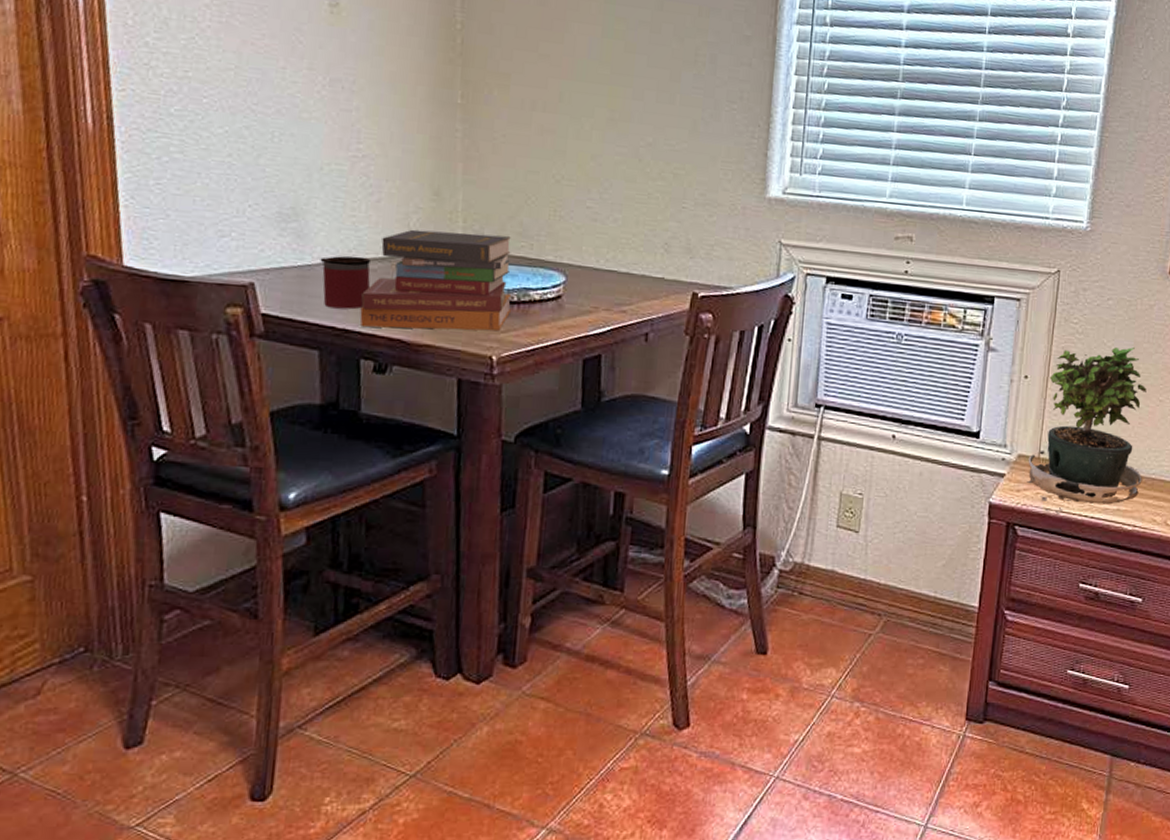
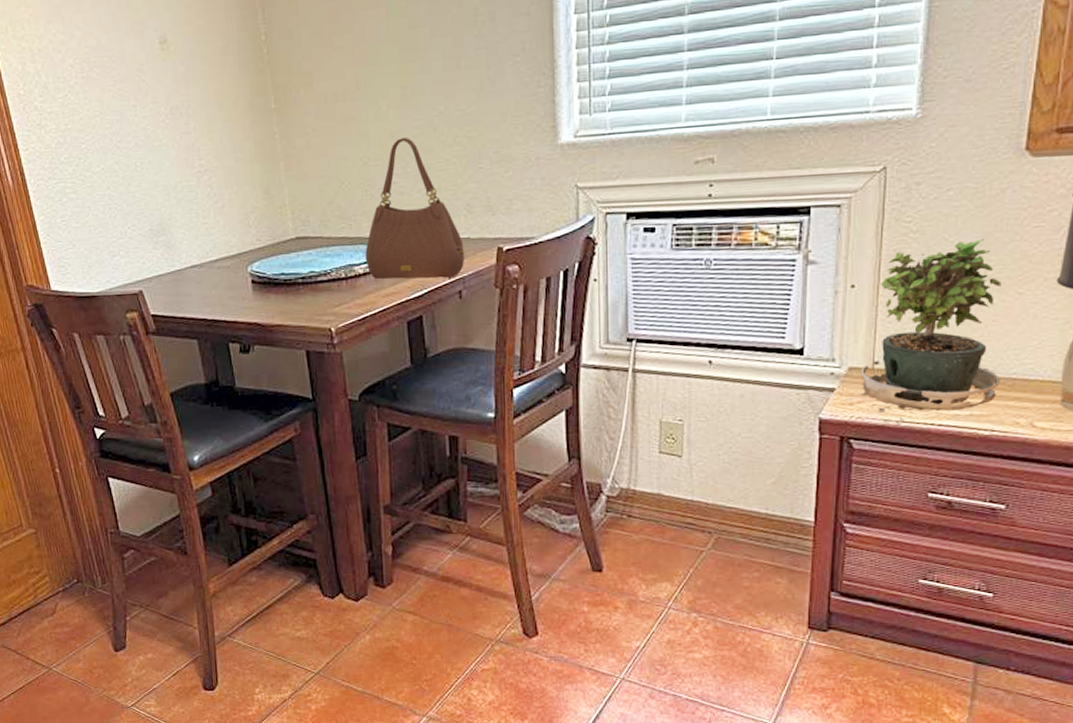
beverage cup: present [320,255,371,310] -> none [186,257,228,304]
books: present [360,229,512,331] -> none [222,221,341,316]
handbag: none [544,162,657,318] -> present [365,138,465,280]

